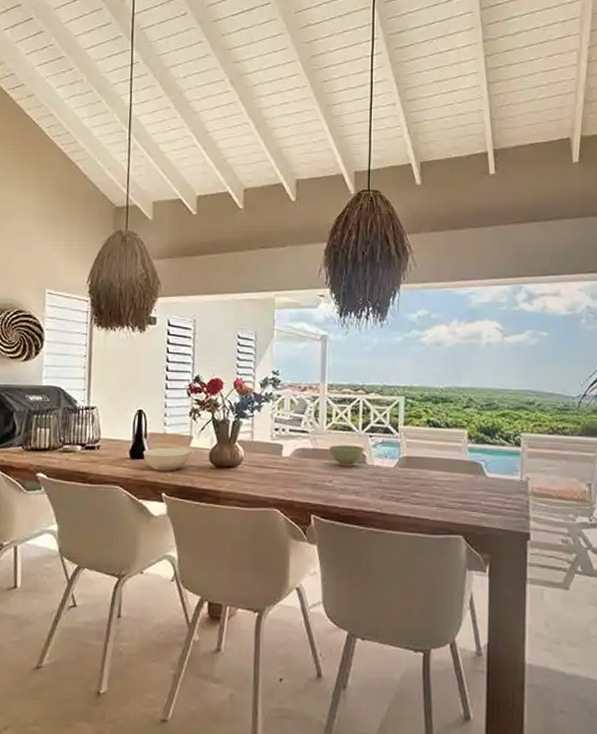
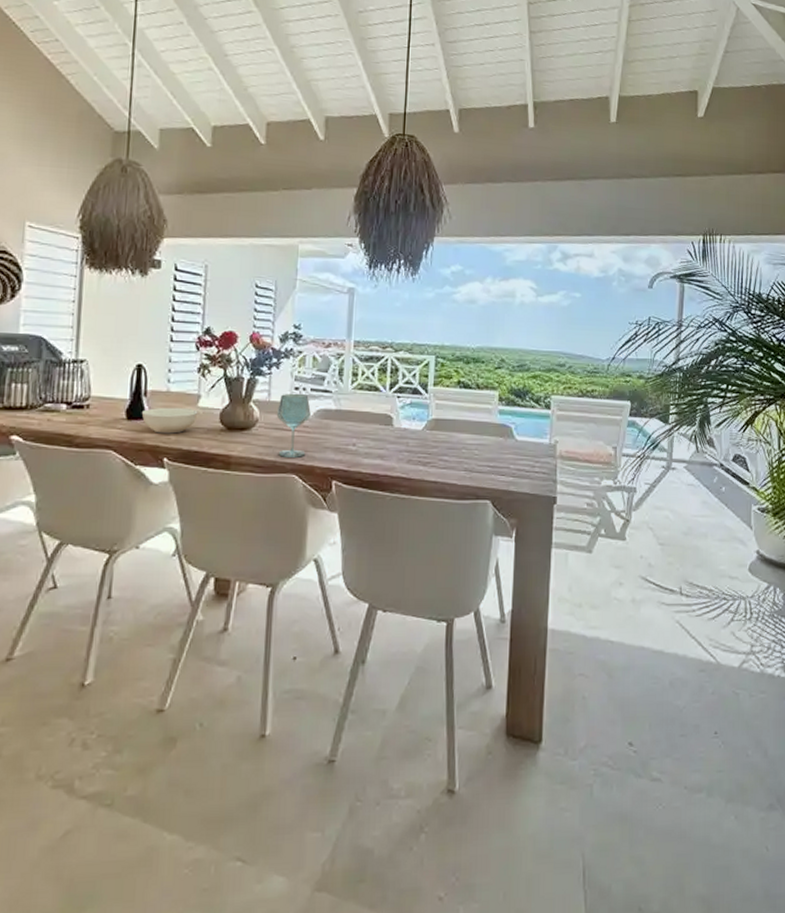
wine glass: none [259,434,290,493] -> present [276,393,311,457]
bowl: present [328,445,365,467] -> none [353,406,392,429]

